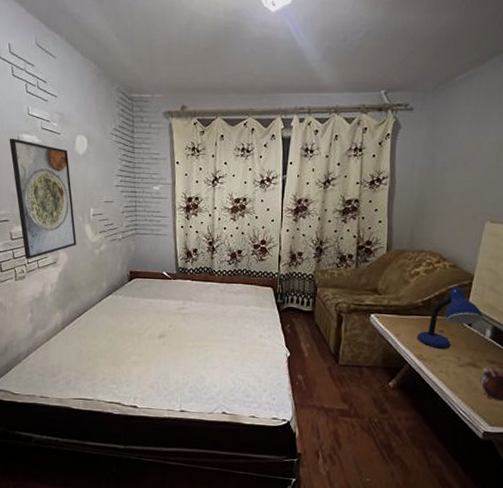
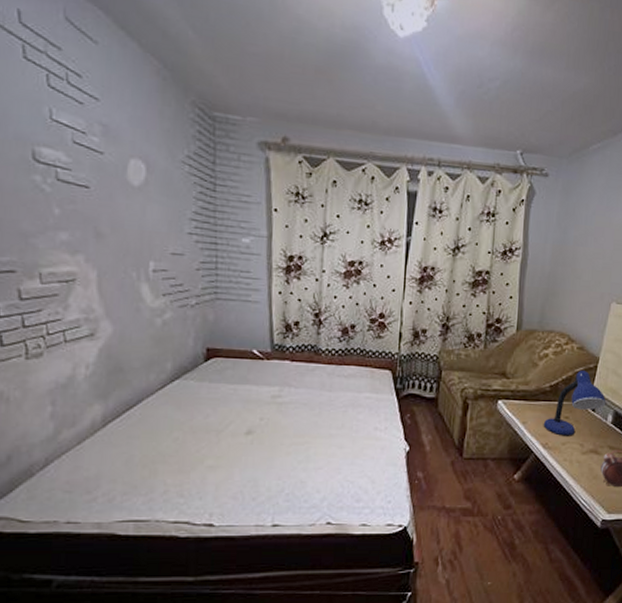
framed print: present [9,138,77,260] -> none [17,150,128,330]

